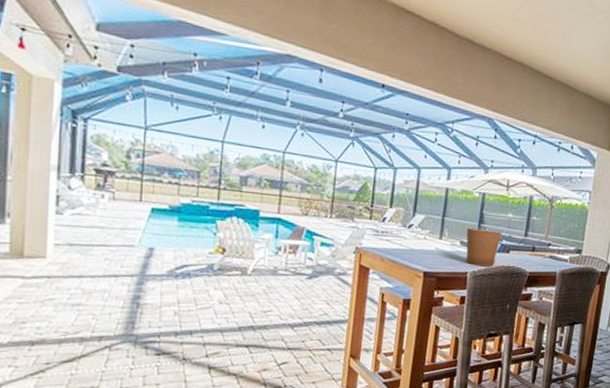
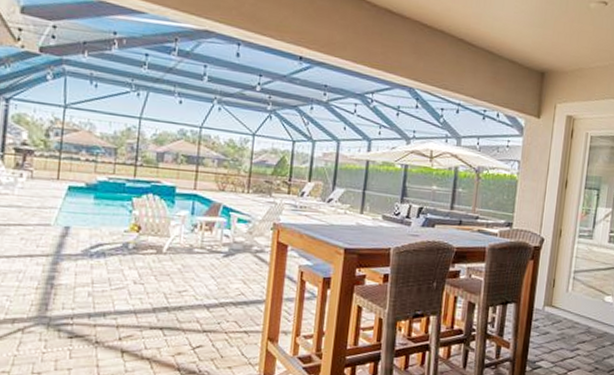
planter: present [466,228,502,267] -> none [388,202,426,243]

